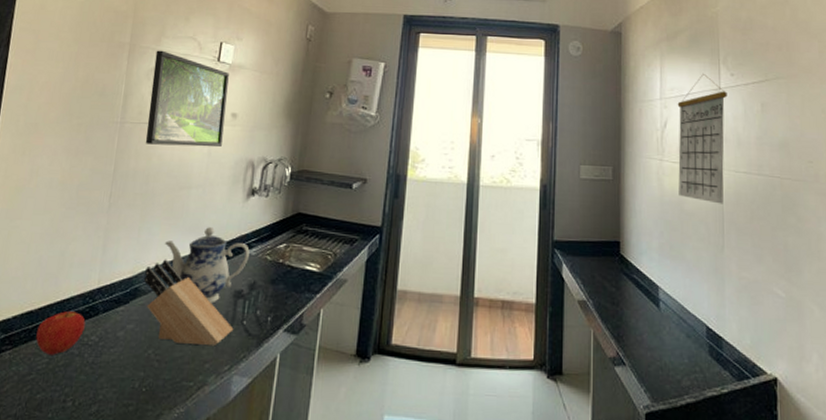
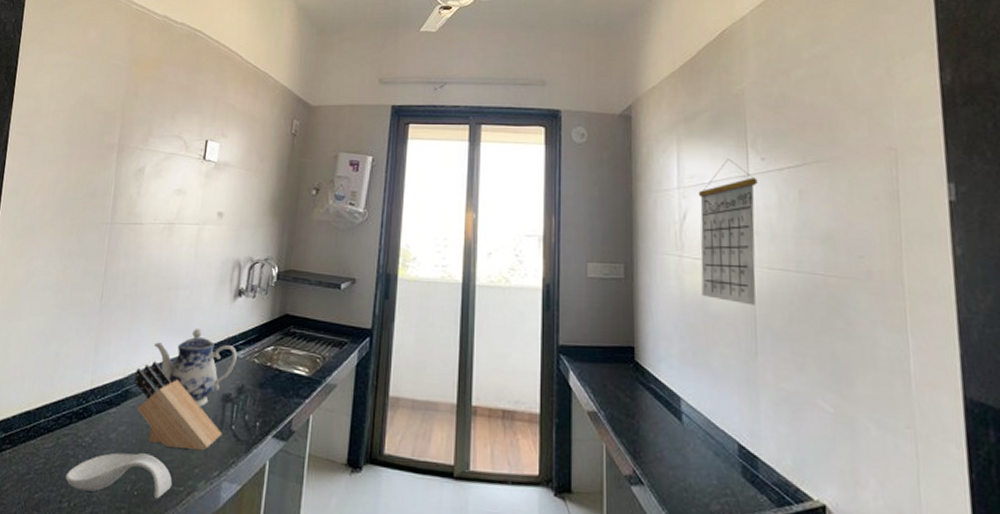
apple: present [36,310,86,355] -> none [33,411,80,455]
spoon rest: none [70,350,182,395] -> present [65,452,173,500]
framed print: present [145,50,229,147] -> none [134,150,215,247]

